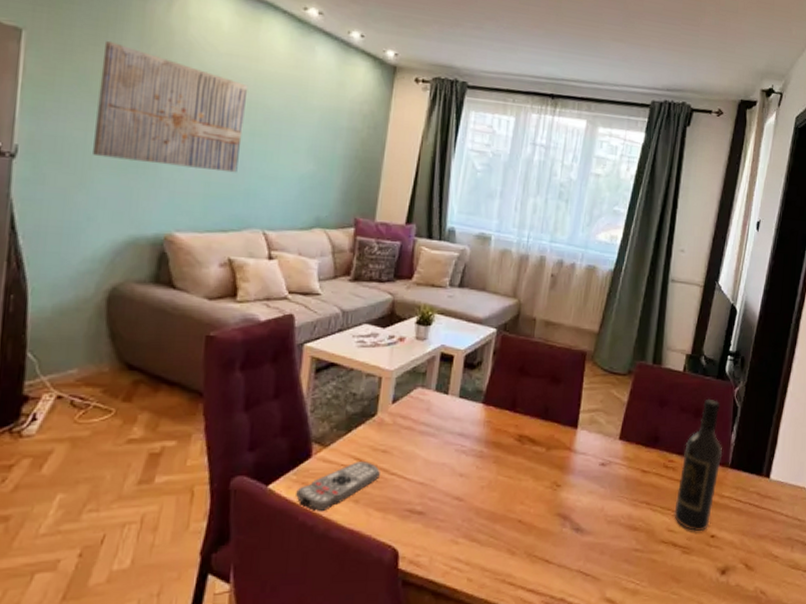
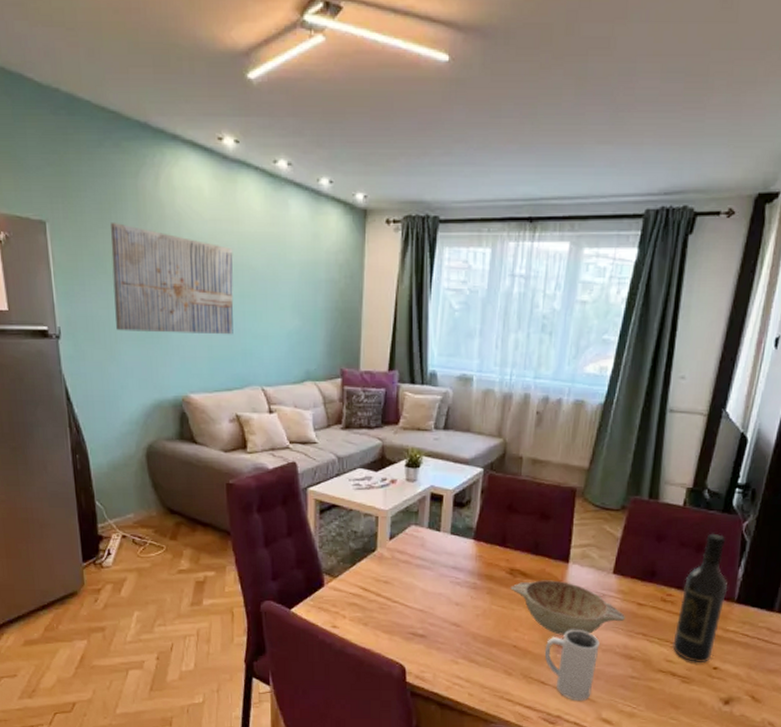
remote control: present [296,461,380,511] -> none [314,590,384,631]
decorative bowl: none [518,447,630,507] -> present [510,580,625,635]
mug: none [550,499,605,580] -> present [544,629,600,700]

